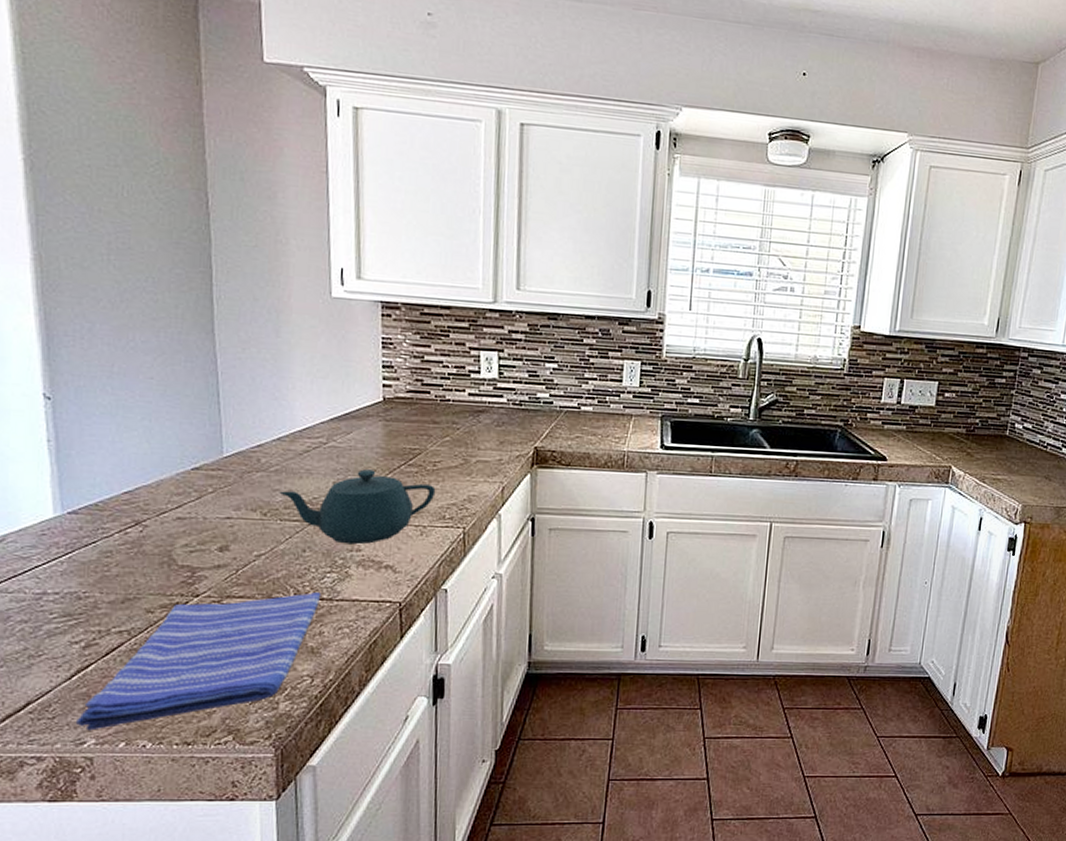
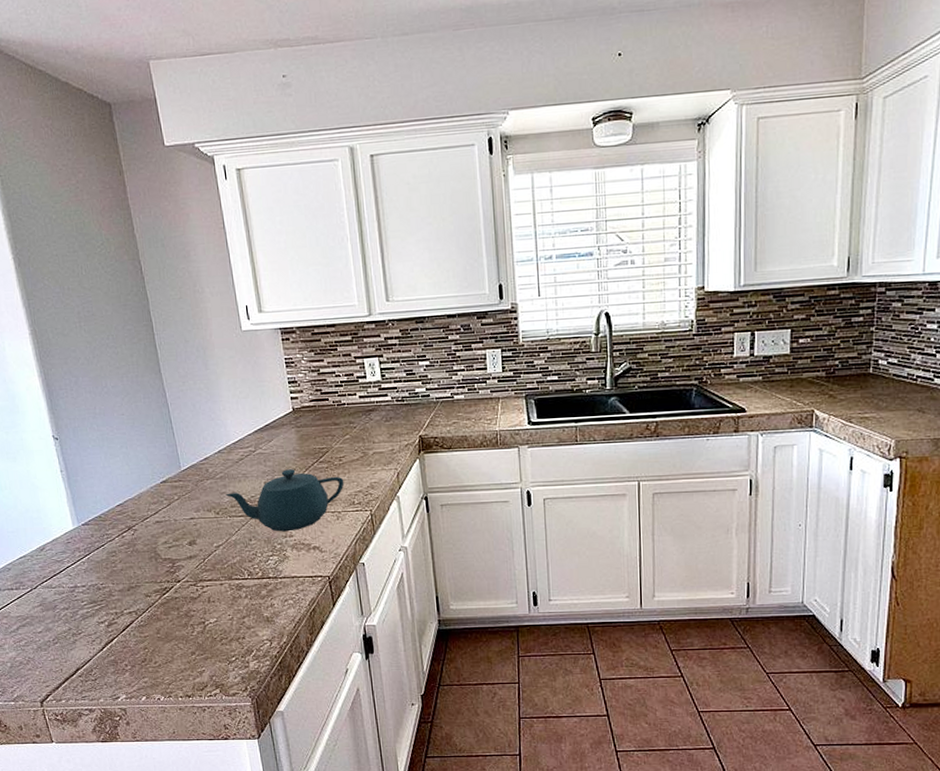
dish towel: present [75,592,321,731] -> none [110,573,268,688]

